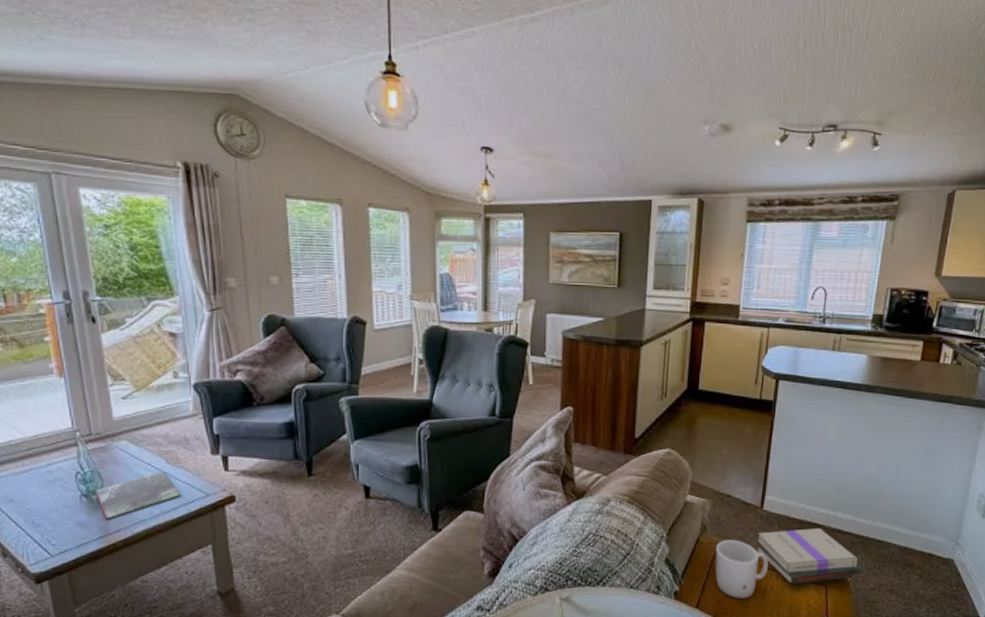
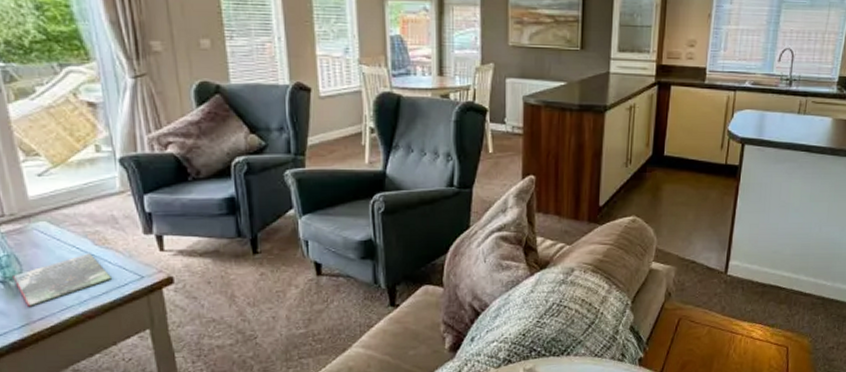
mug: present [715,540,768,599] -> none [679,305,732,363]
books: present [757,528,863,585] -> none [721,291,823,347]

